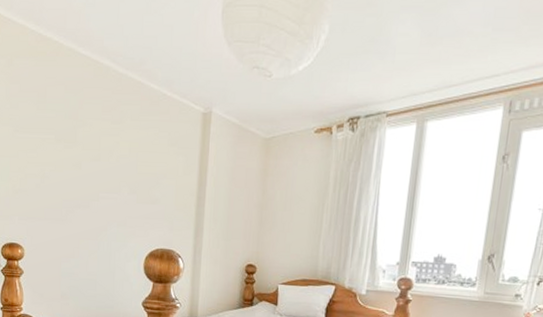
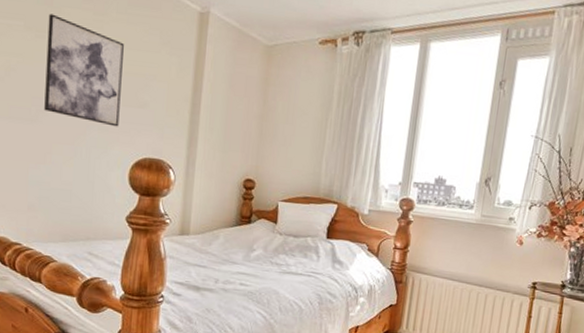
wall art: none [73,126,137,222] -> present [44,13,124,127]

